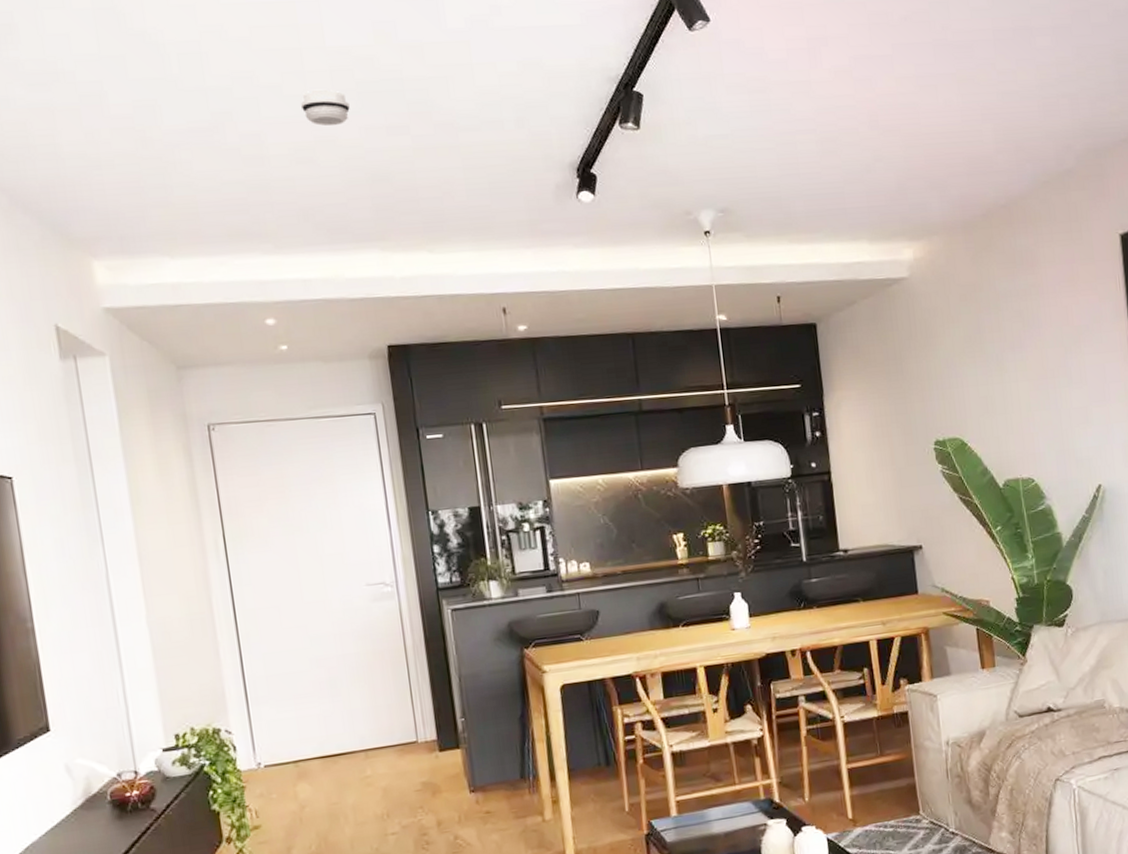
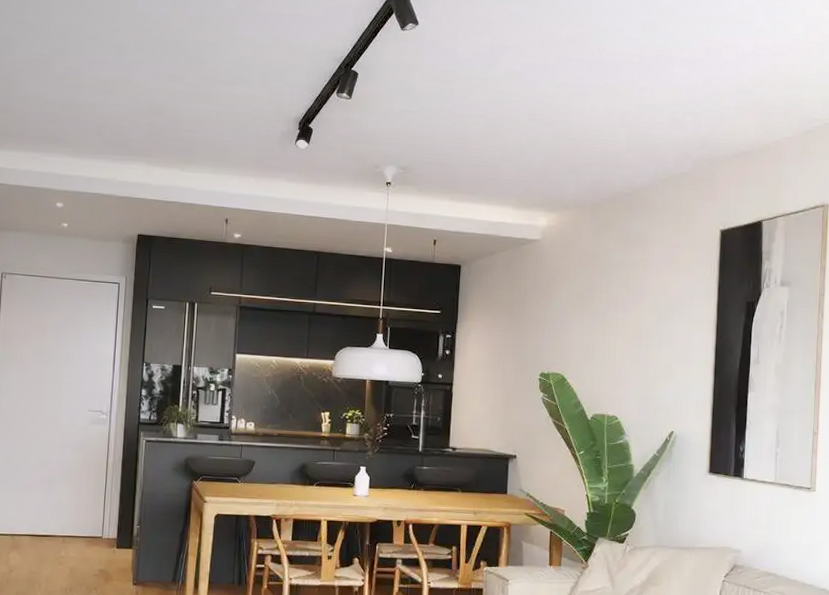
smoke detector: present [300,89,350,126] -> none [110,42,145,69]

